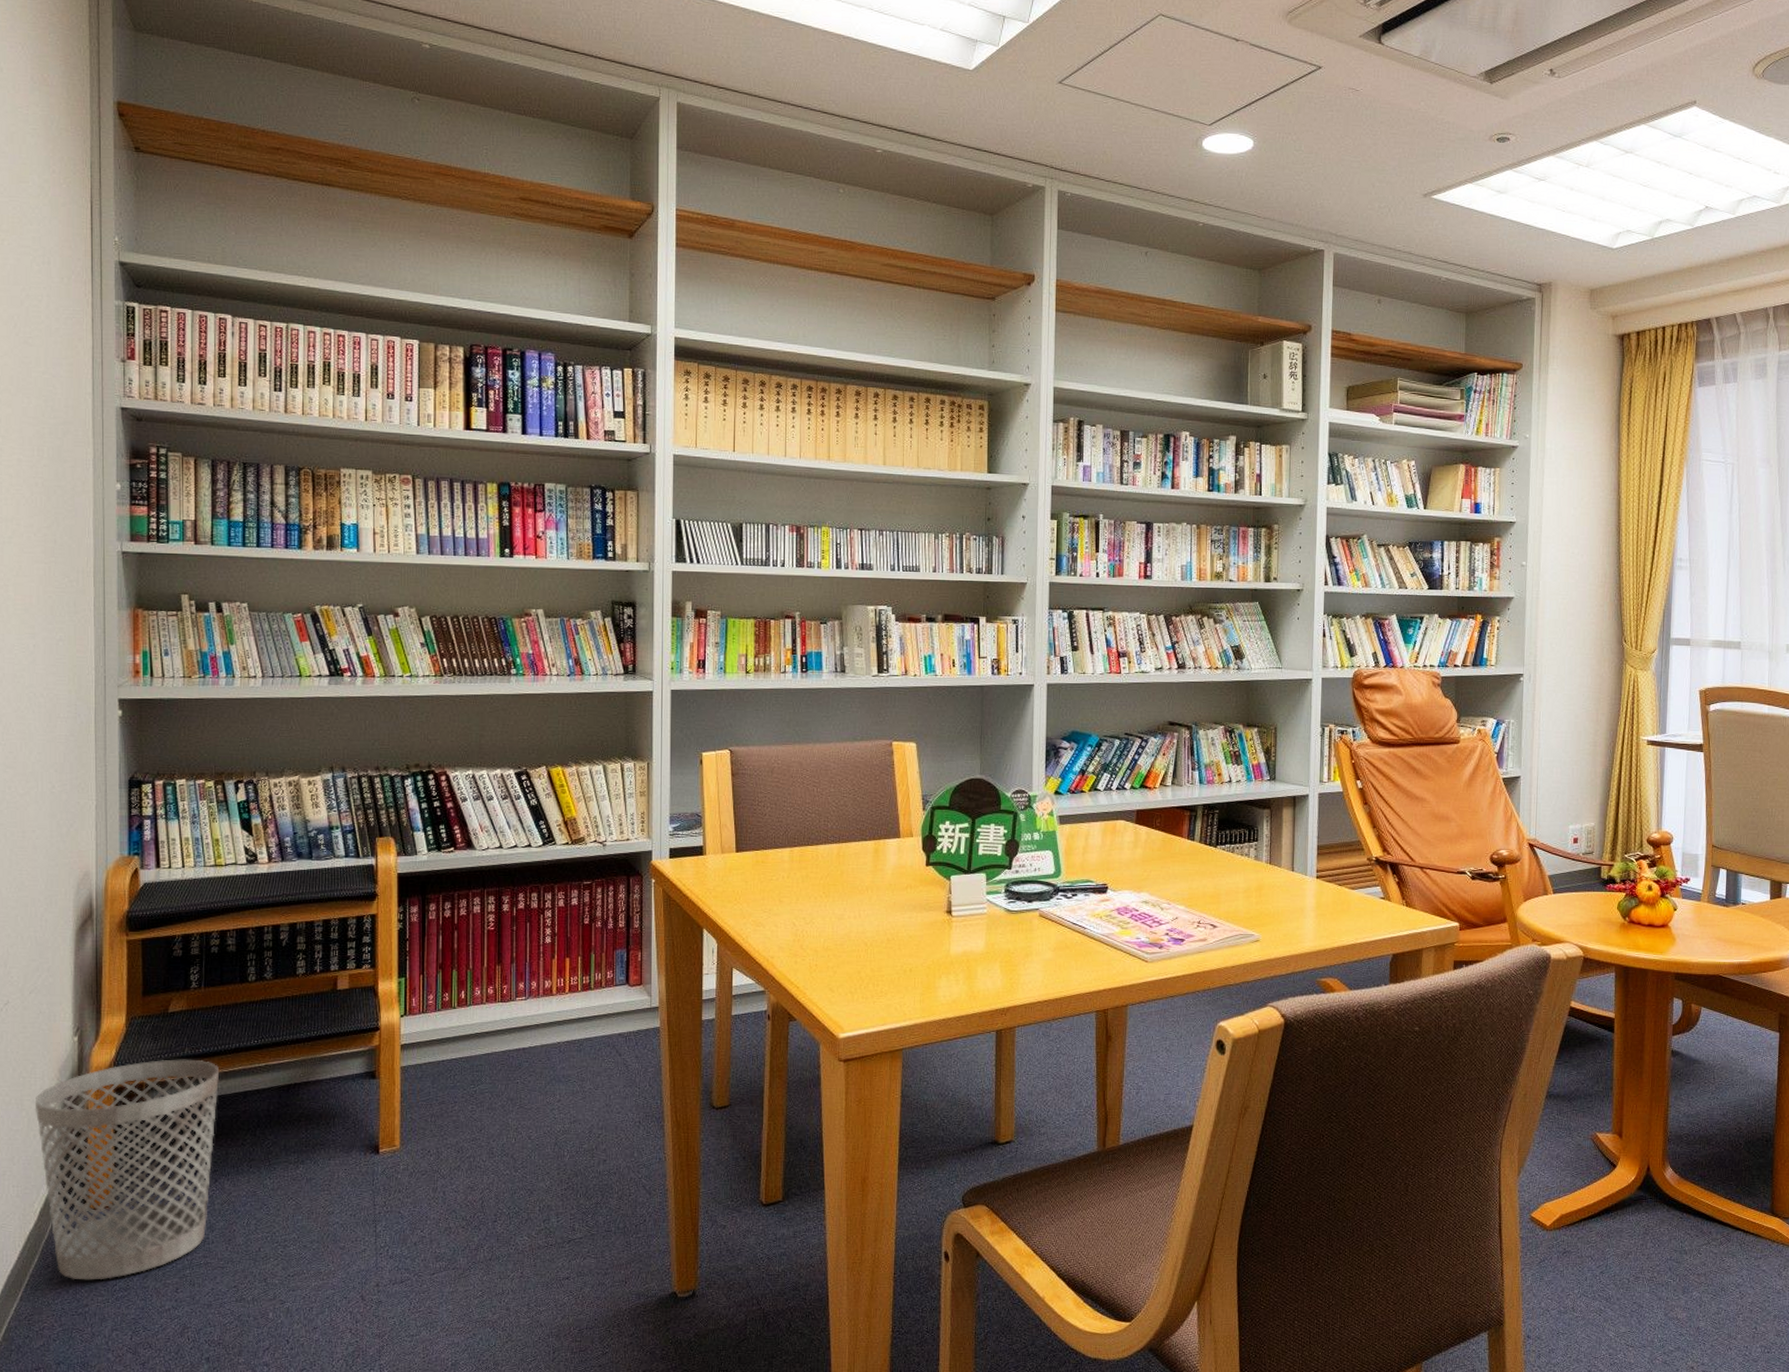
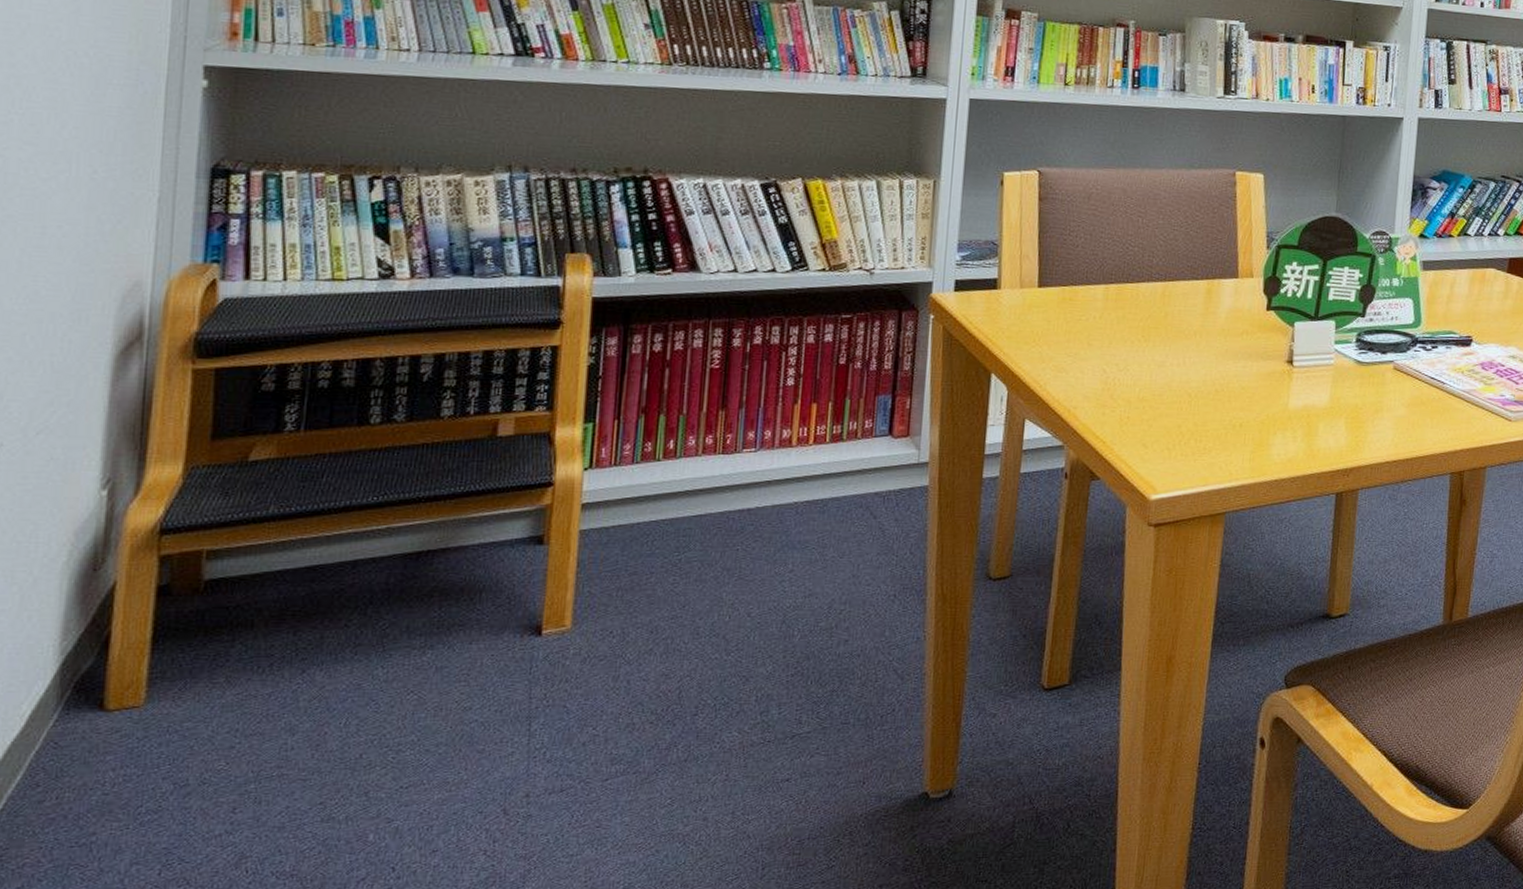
wastebasket: present [34,1059,220,1280] -> none [32,519,320,802]

